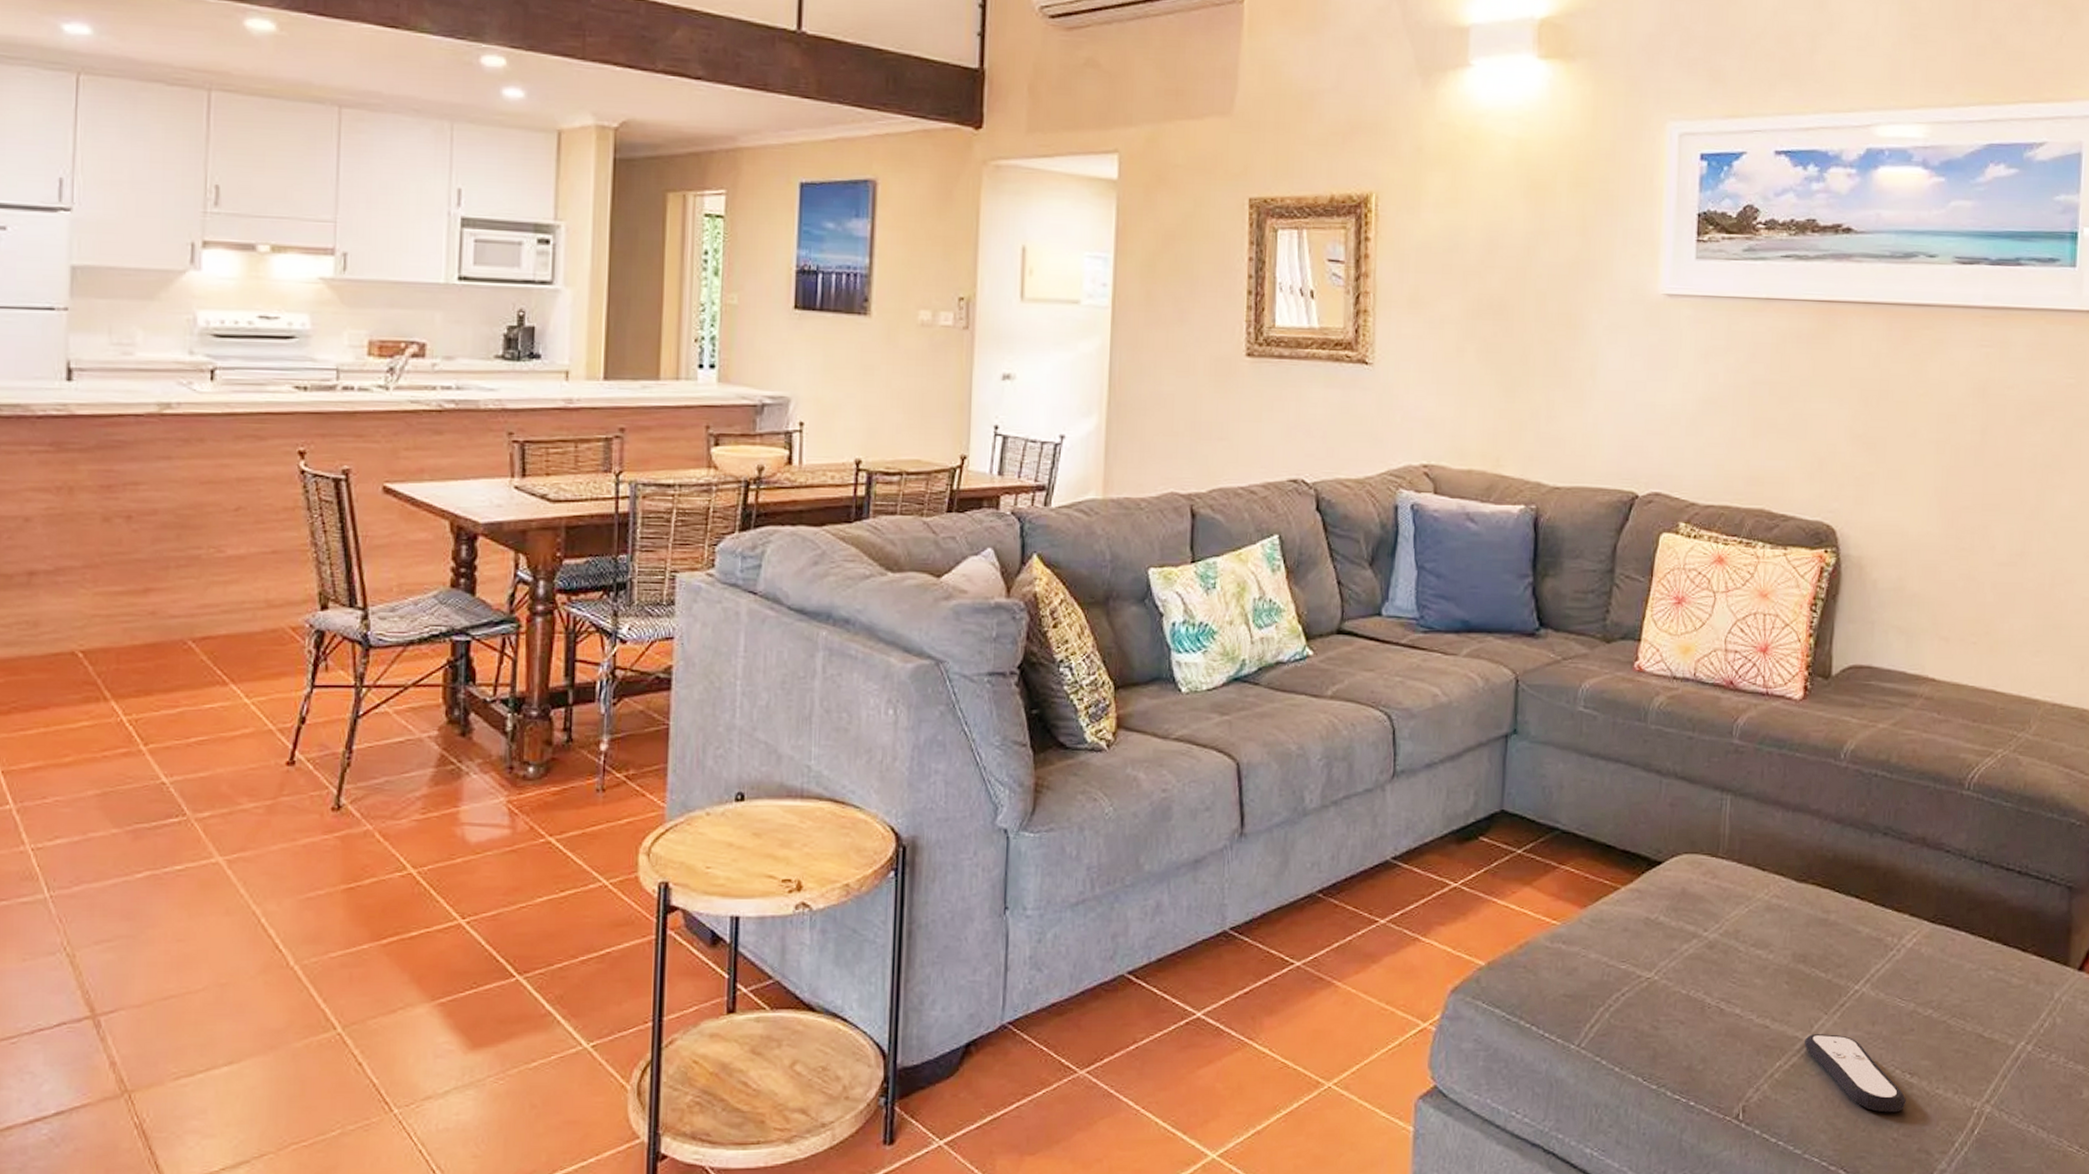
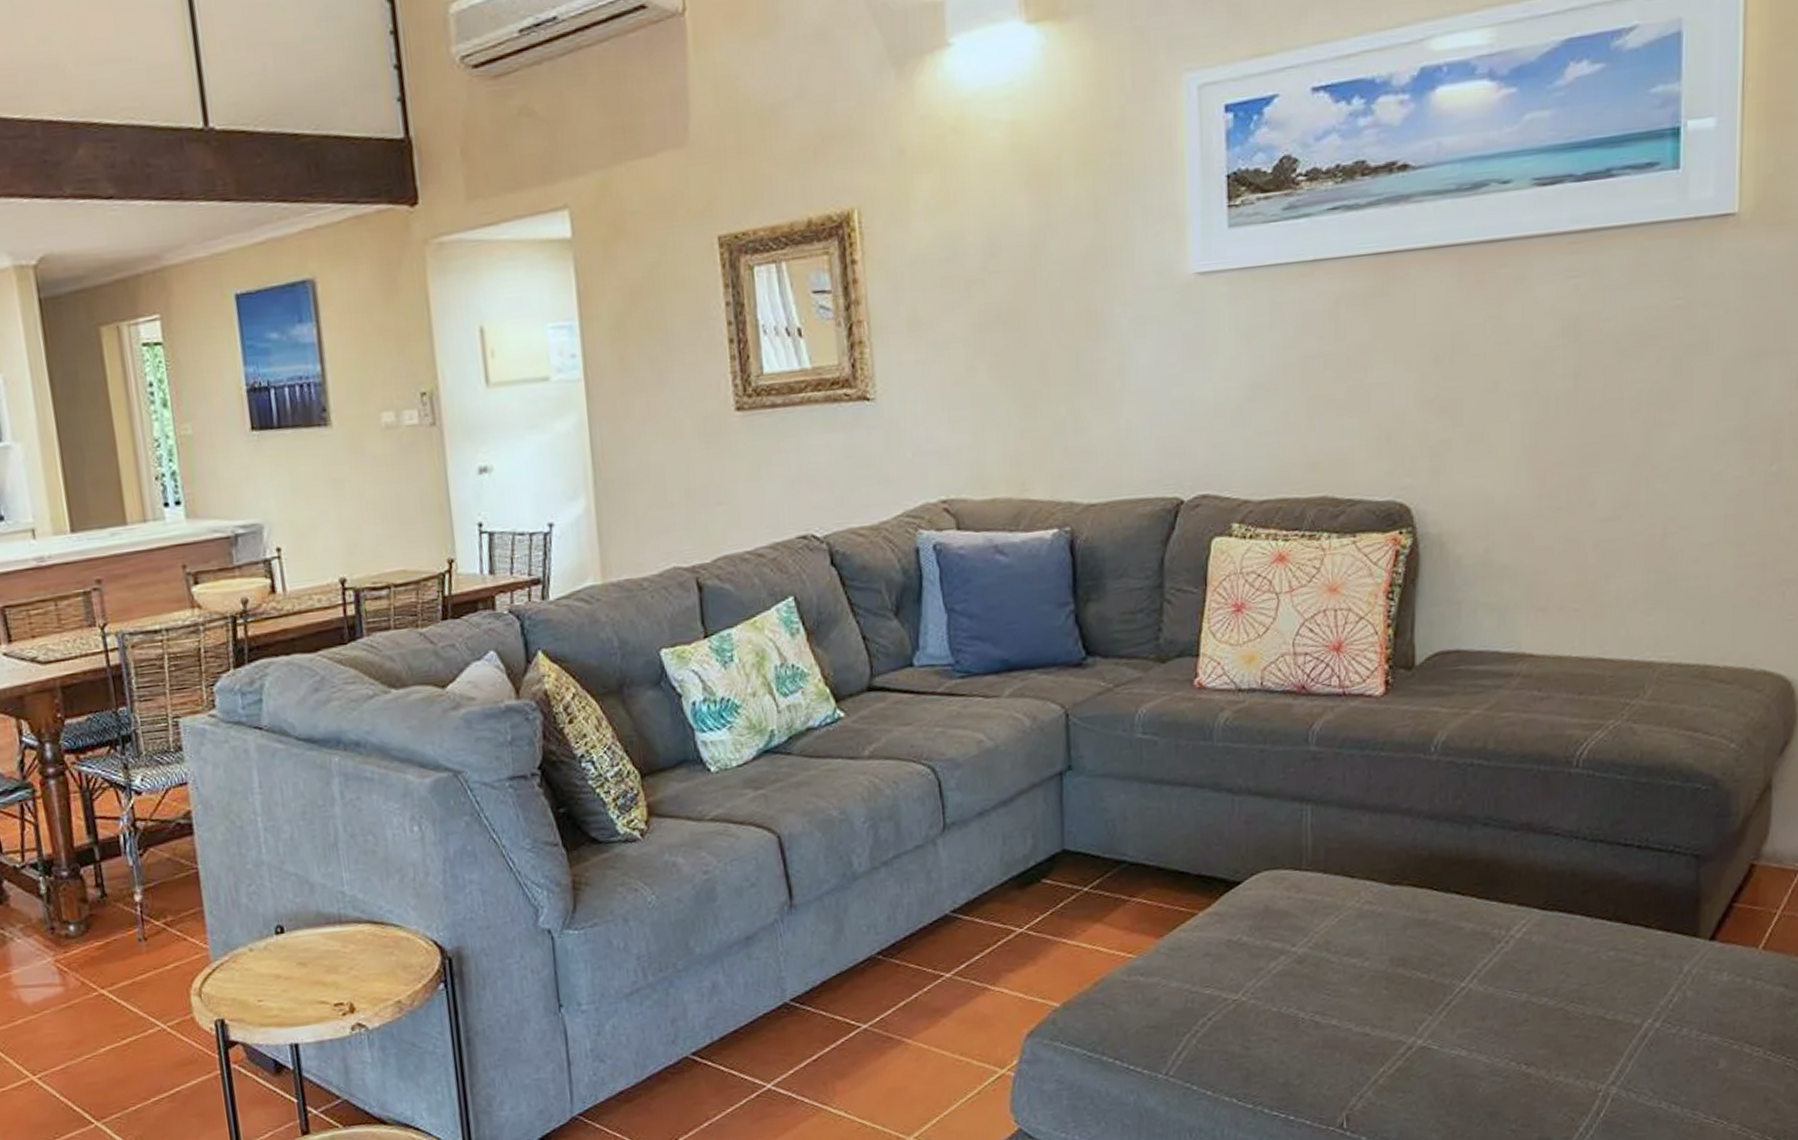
remote control: present [1804,1034,1906,1113] -> none [1408,1034,1523,1106]

